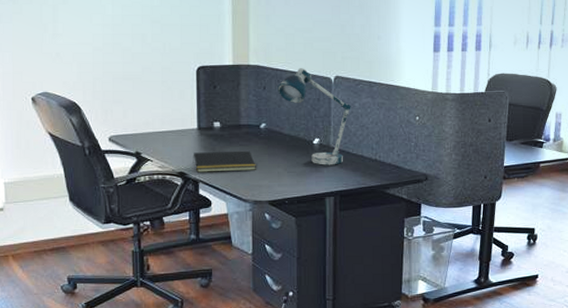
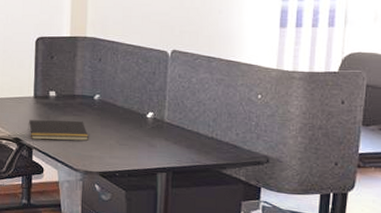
desk lamp: present [277,68,351,165] -> none [113,41,188,141]

